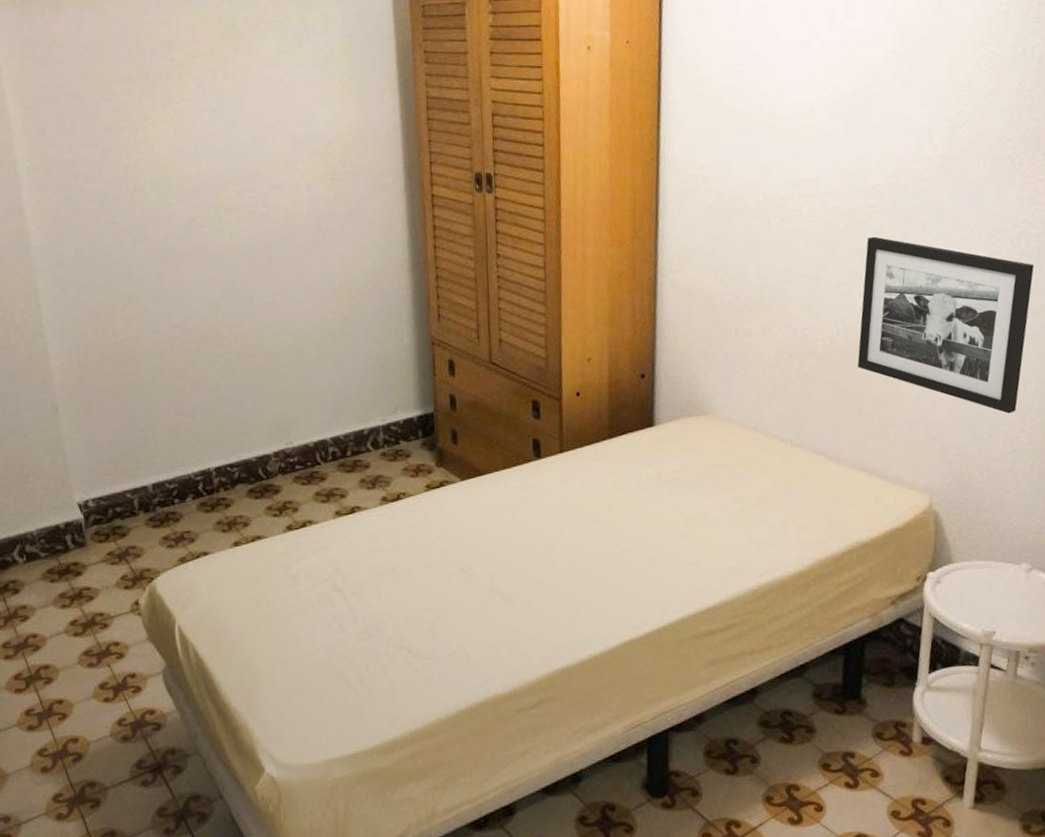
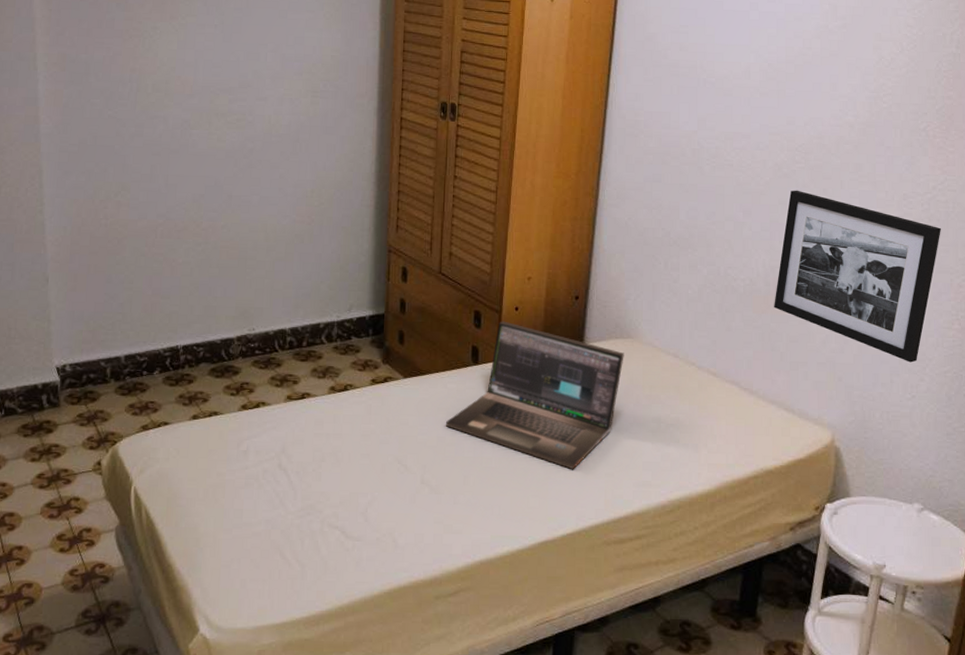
laptop: none [510,408,699,563] -> present [445,321,624,470]

